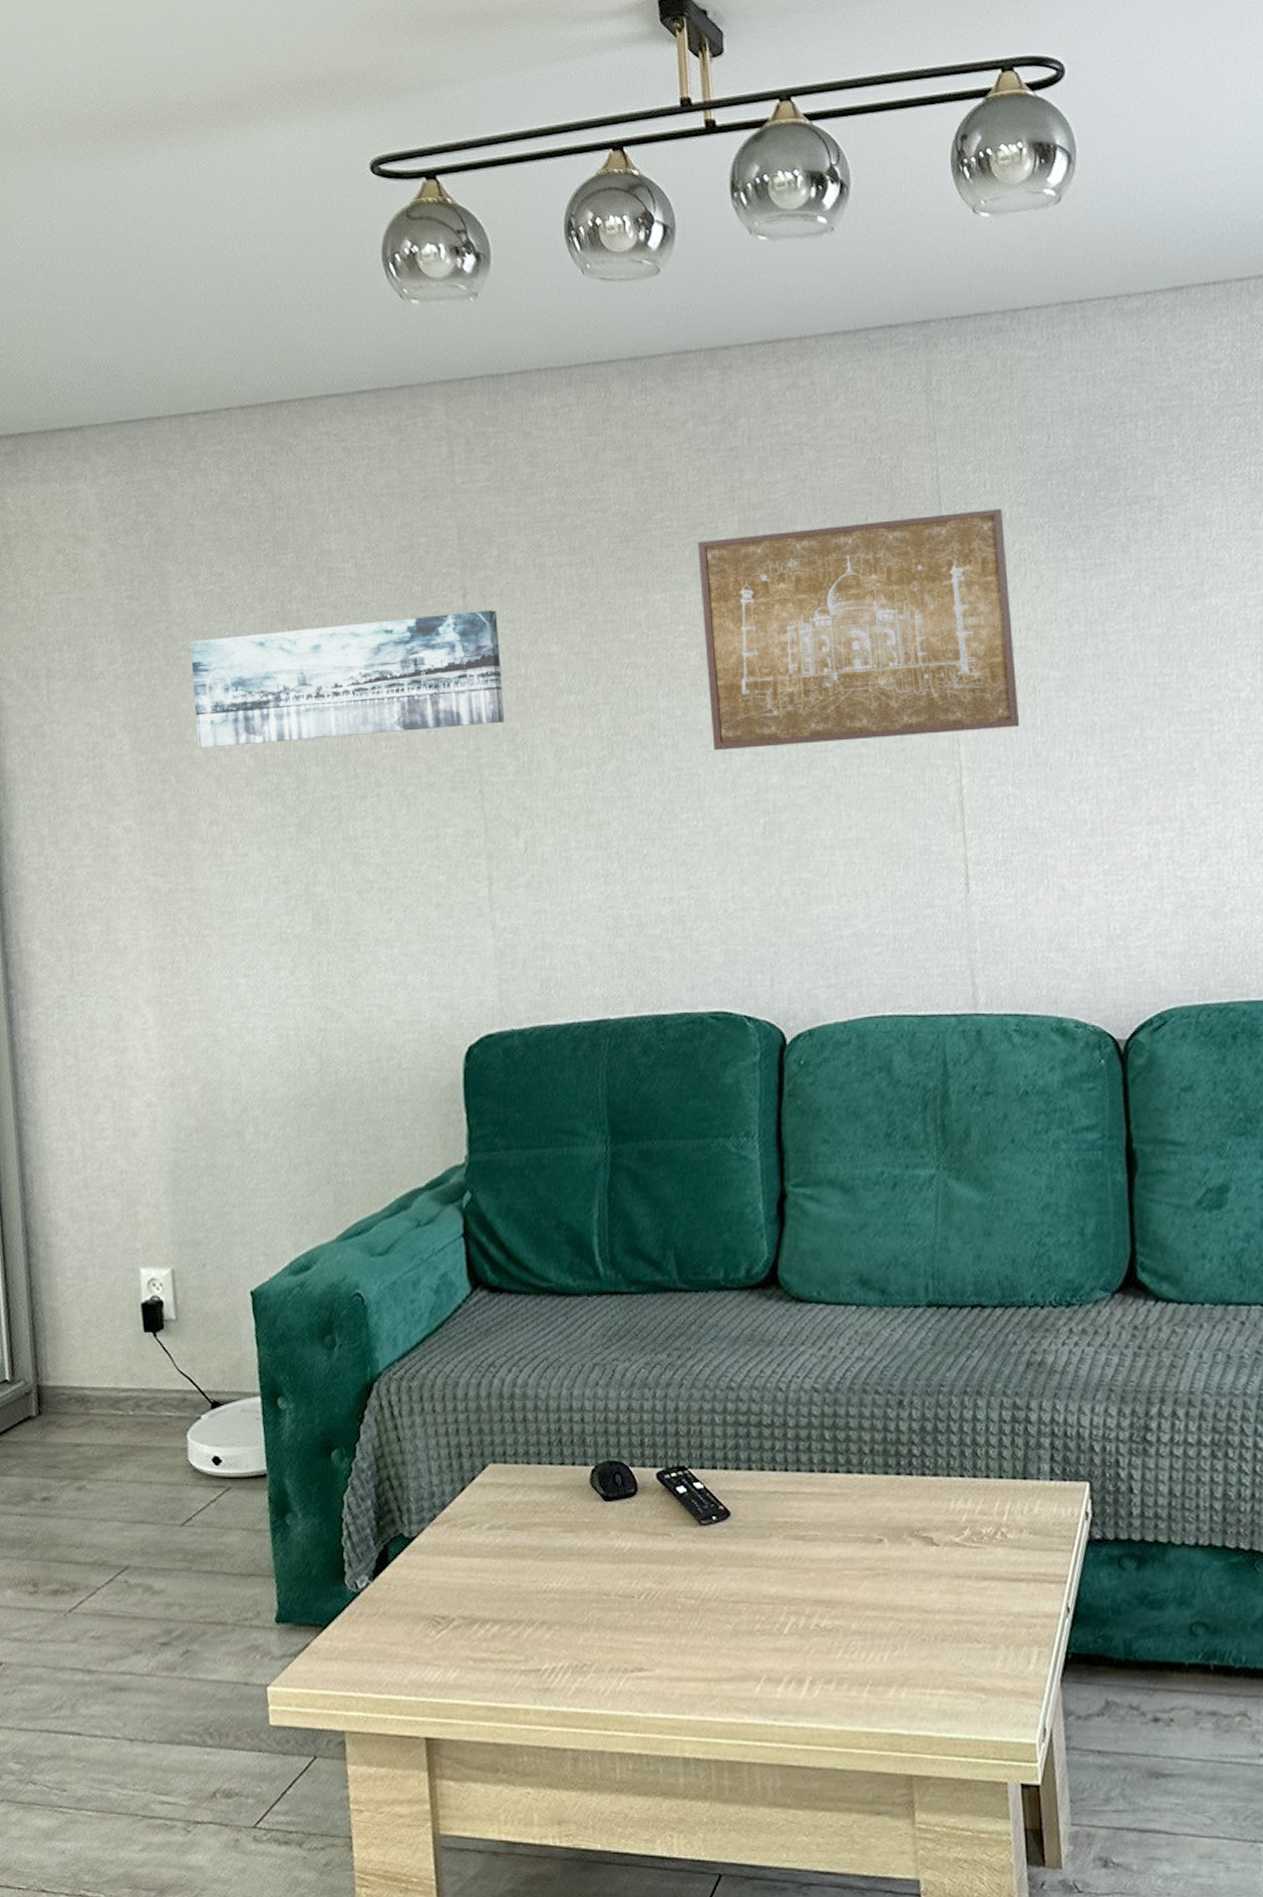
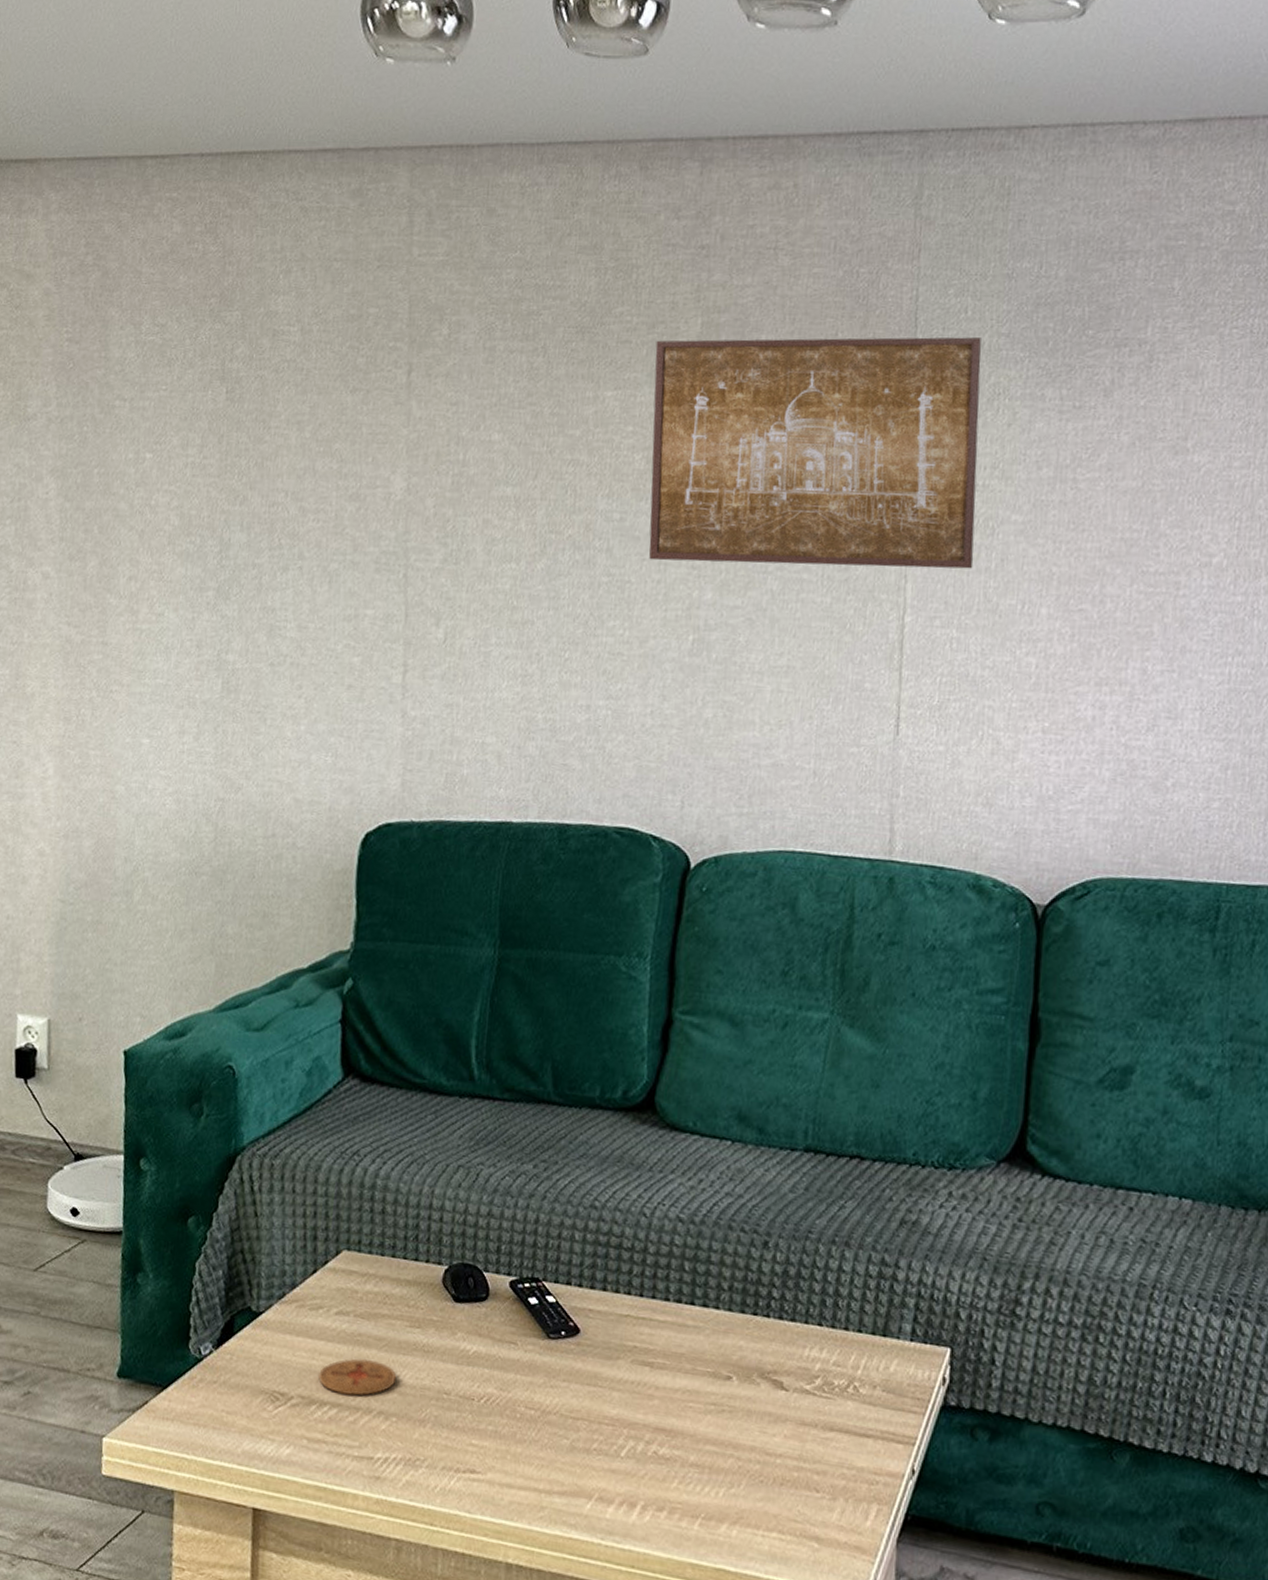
wall art: present [190,610,505,749] -> none [123,389,441,508]
coaster: none [476,1570,556,1610] -> present [317,1358,397,1396]

